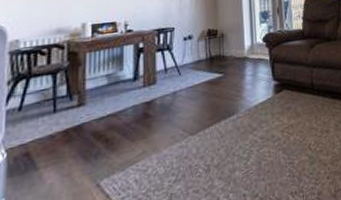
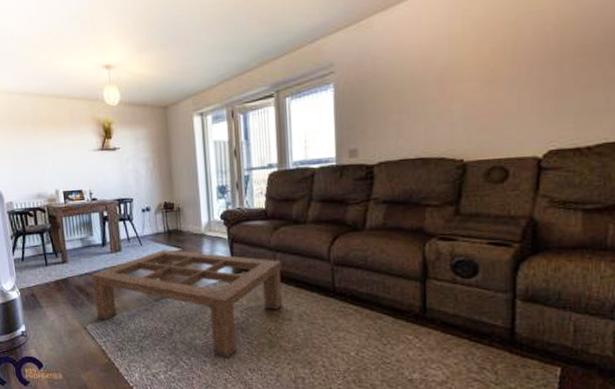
coffee table: none [115,75,321,186] -> present [91,249,283,359]

